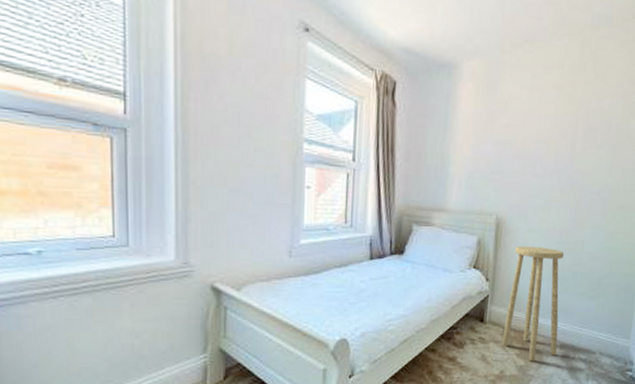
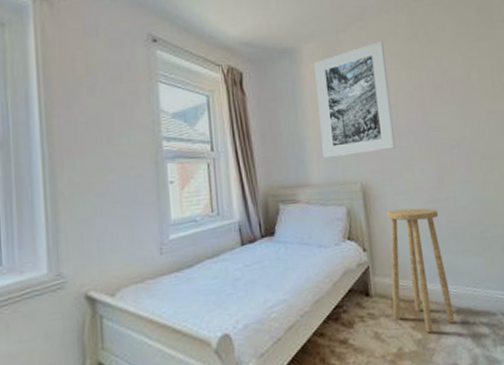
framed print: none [464,69,548,187] -> present [314,40,396,158]

